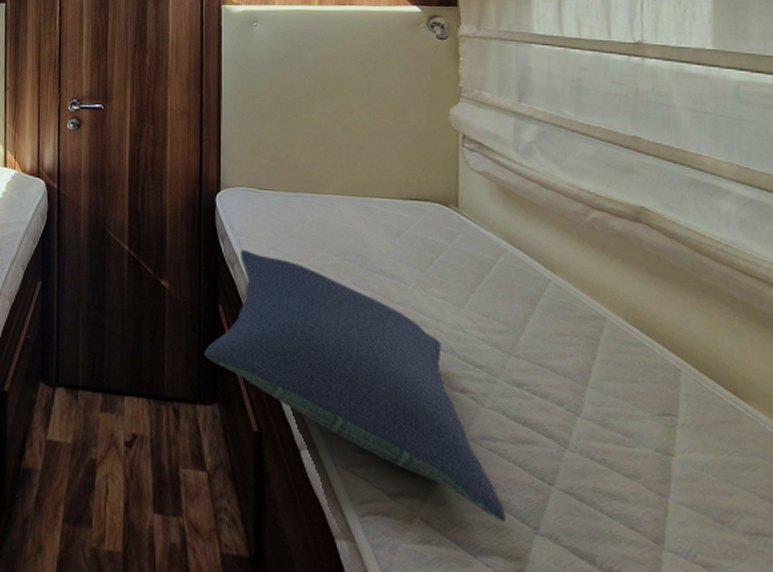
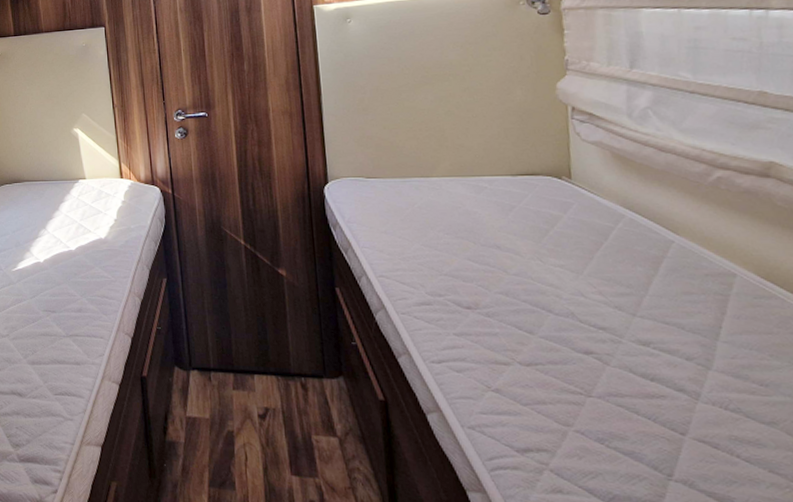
pillow: present [205,250,507,523] -> none [326,236,639,471]

